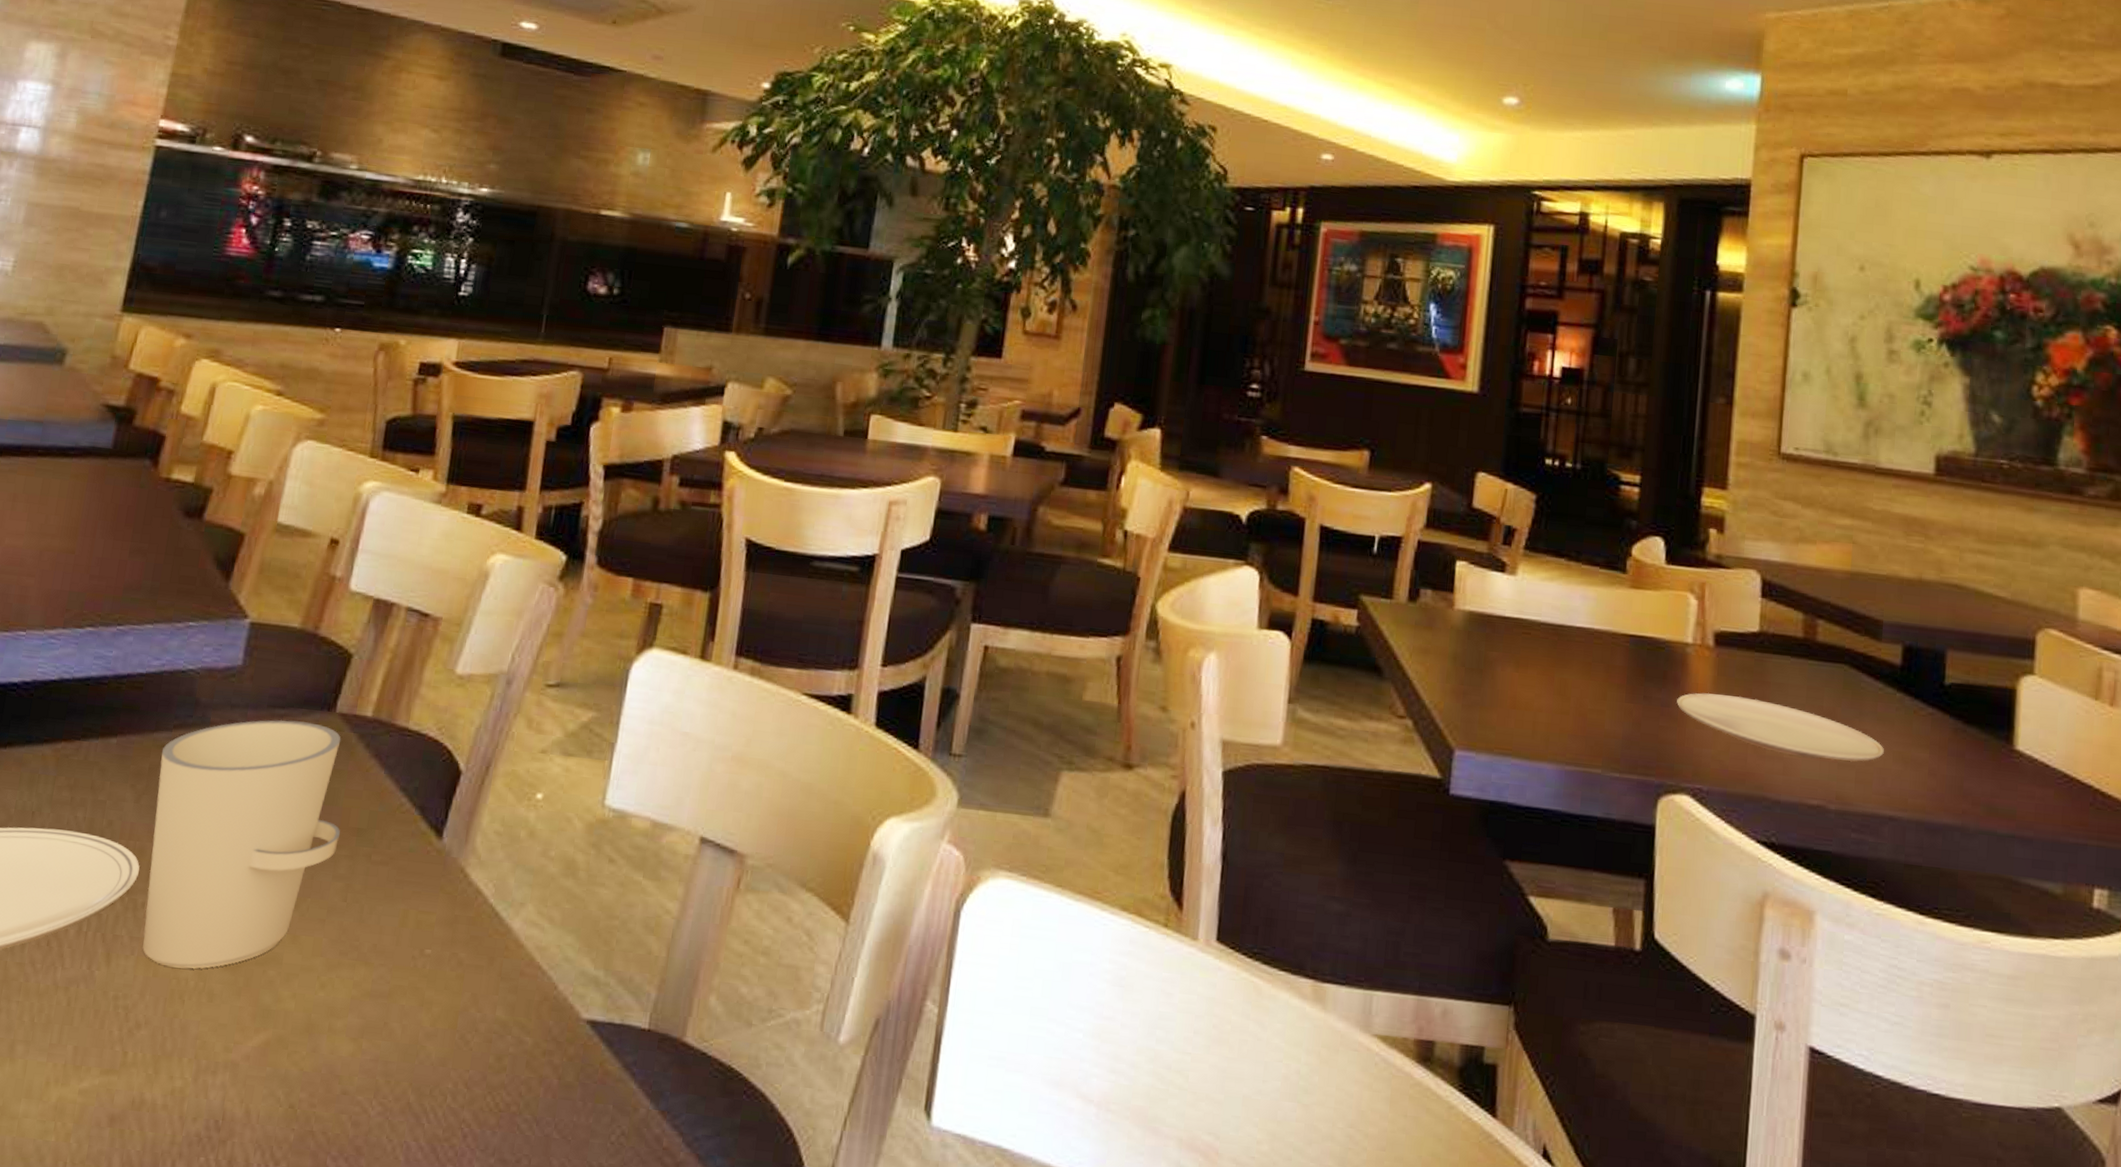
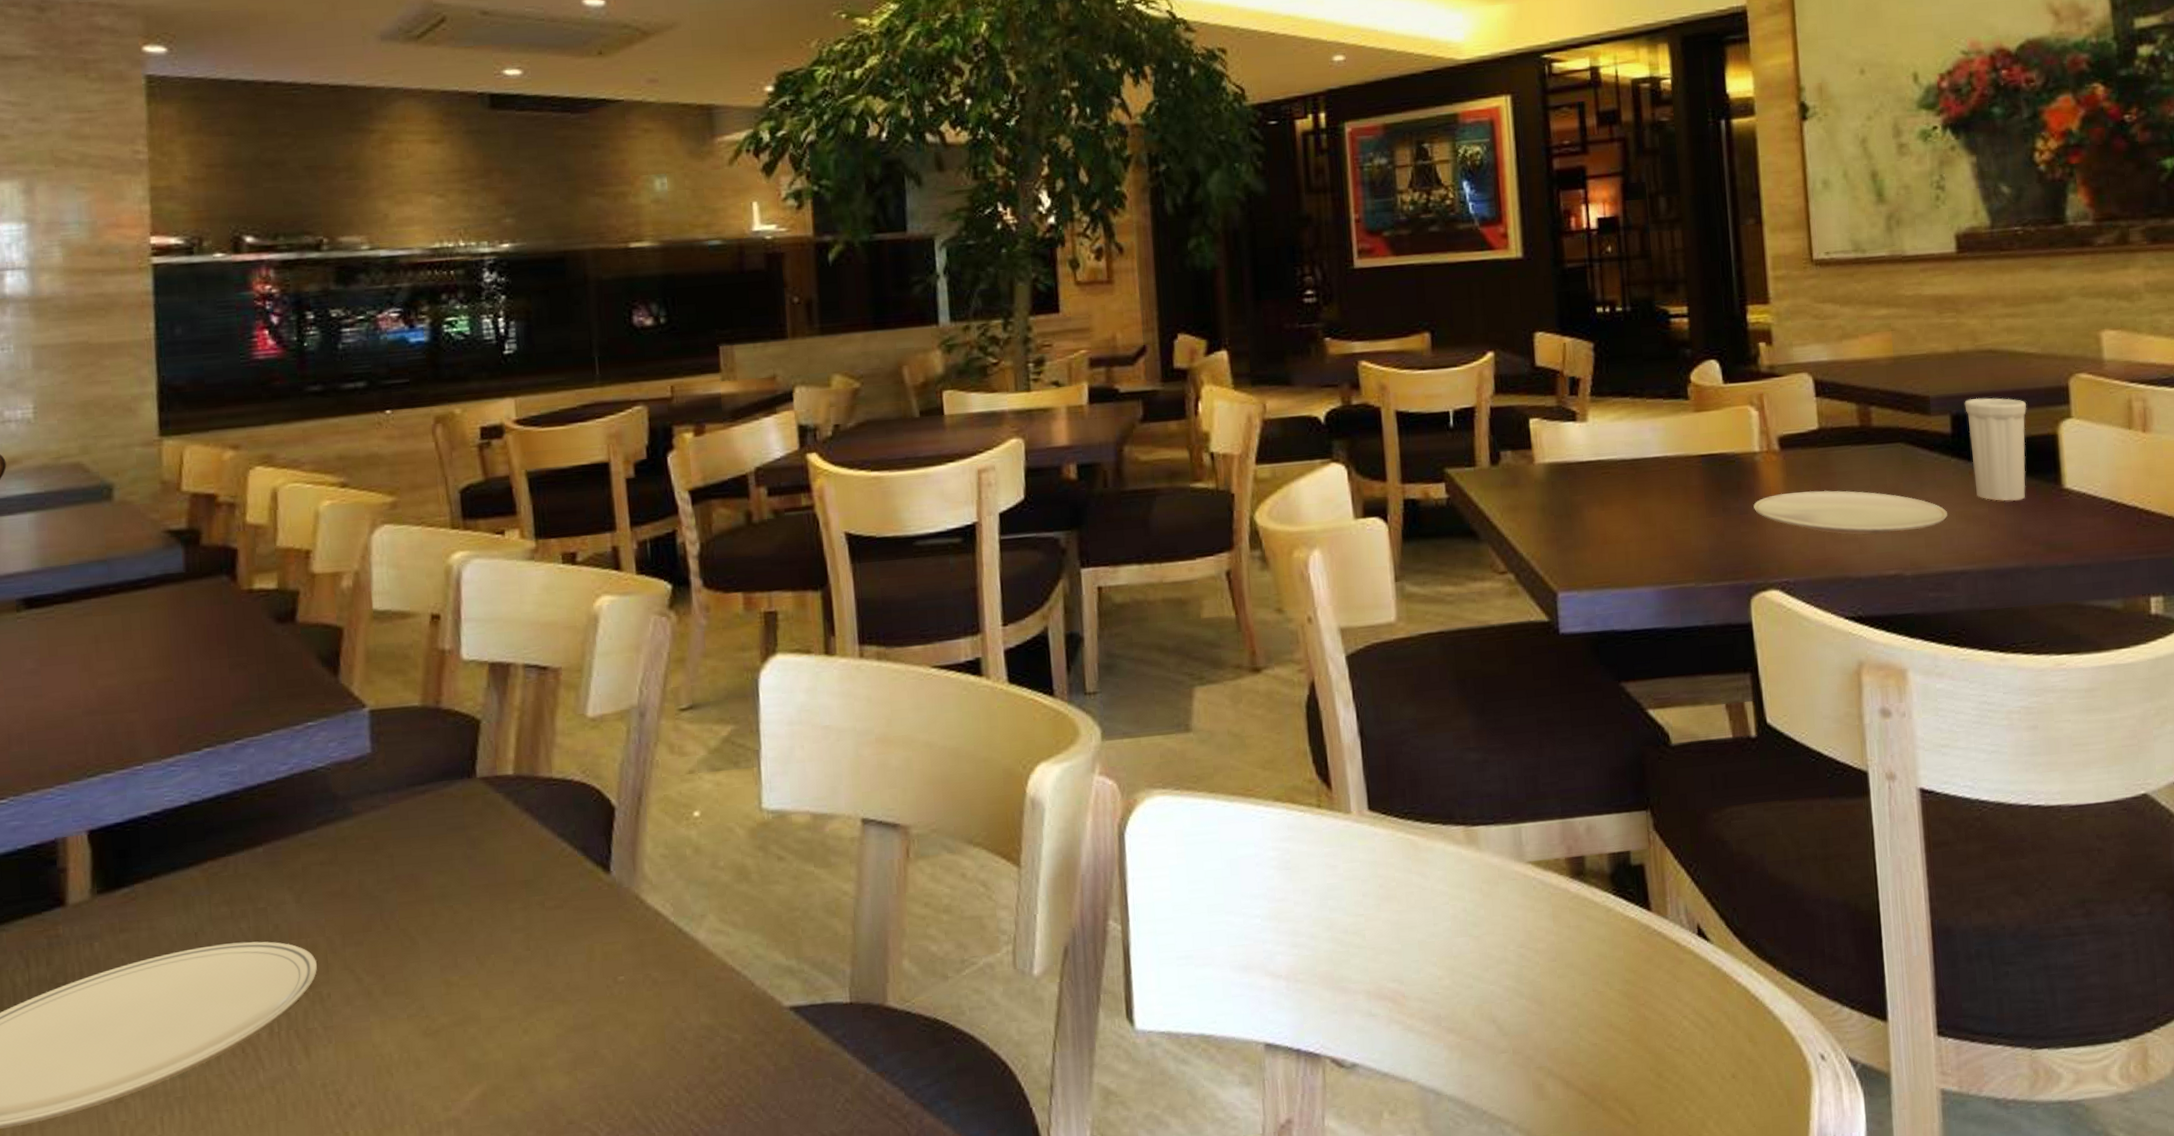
cup: present [142,719,341,969] -> none [311,792,510,1046]
cup: none [1919,632,1987,753] -> present [1964,397,2027,501]

